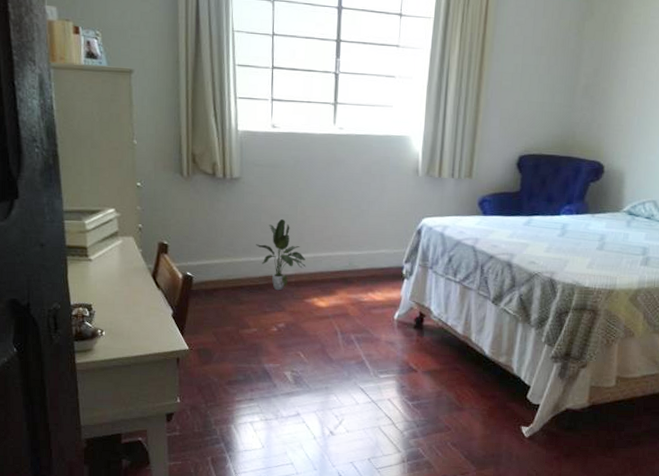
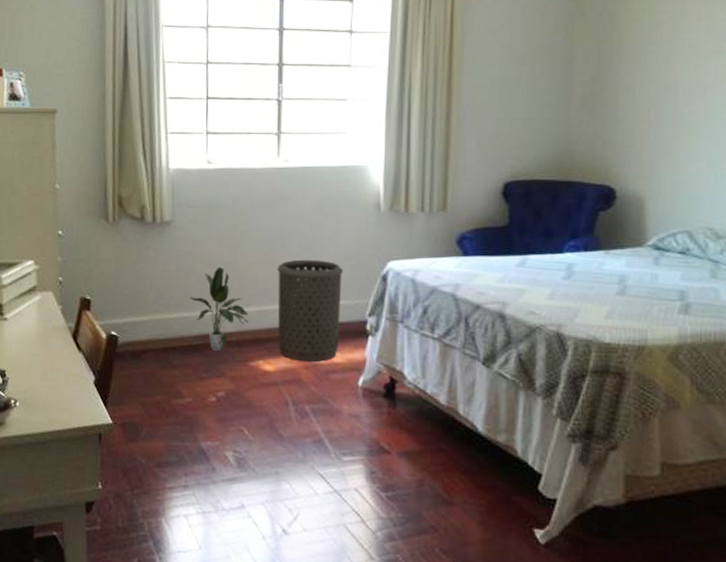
laundry basket: none [330,214,386,300] -> present [277,259,344,363]

